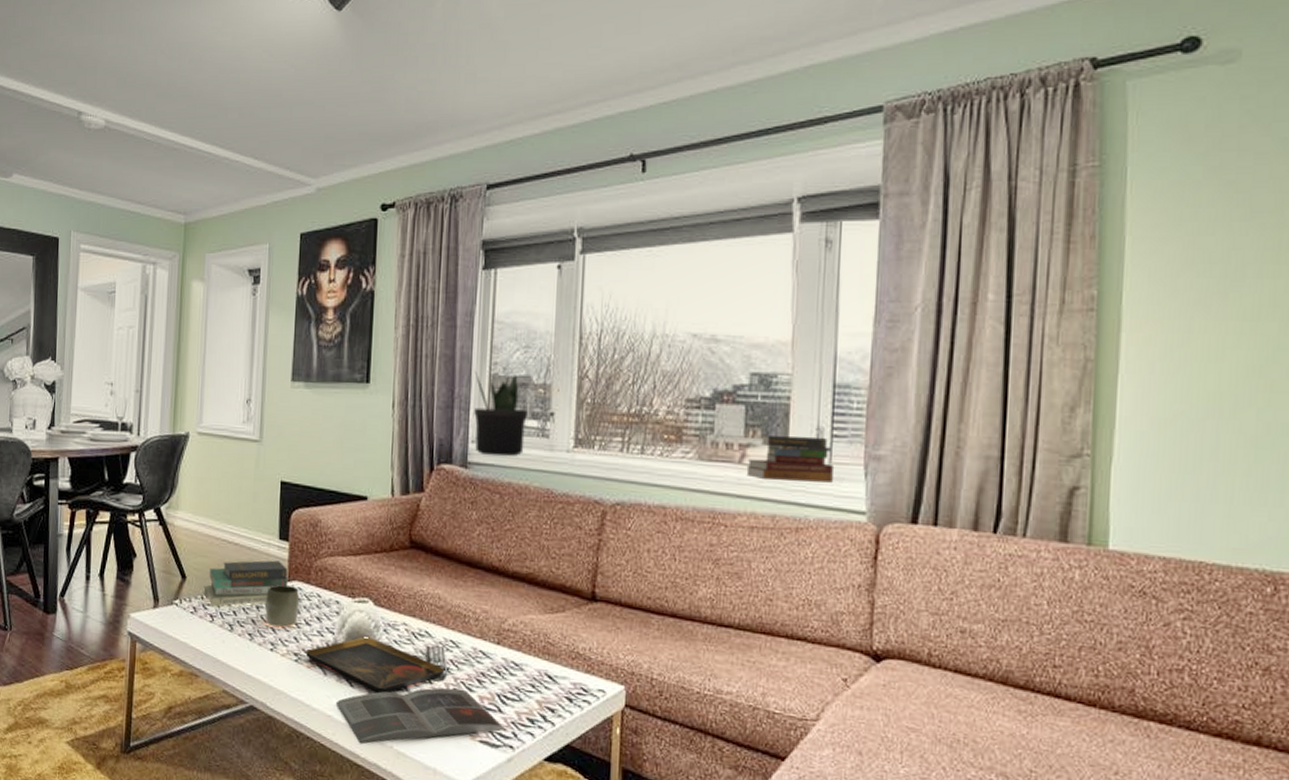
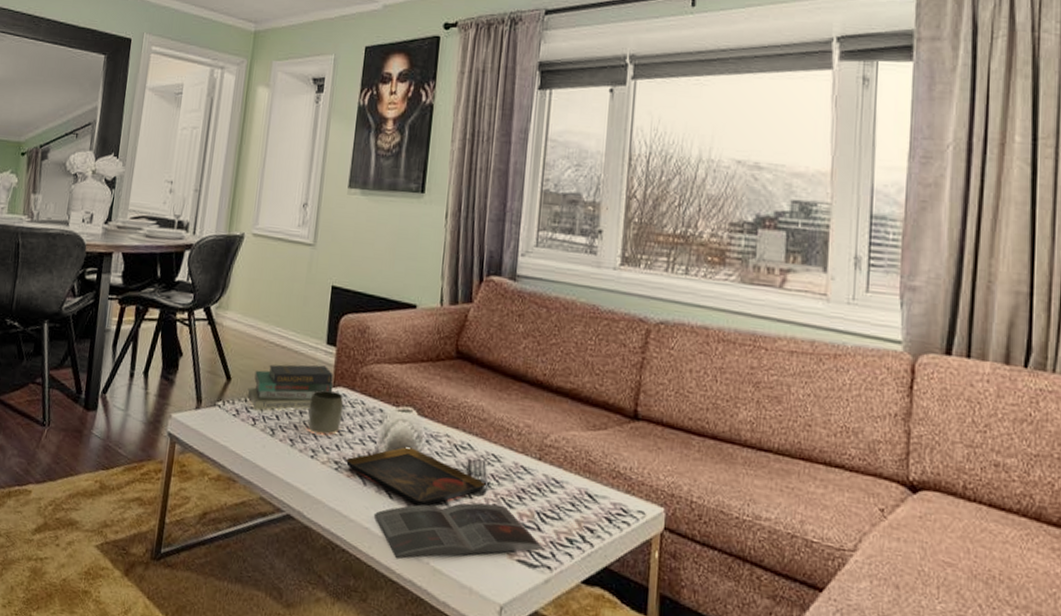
planter: present [474,371,527,457] -> none [524,187,577,272]
books: present [746,435,833,483] -> none [786,262,870,311]

